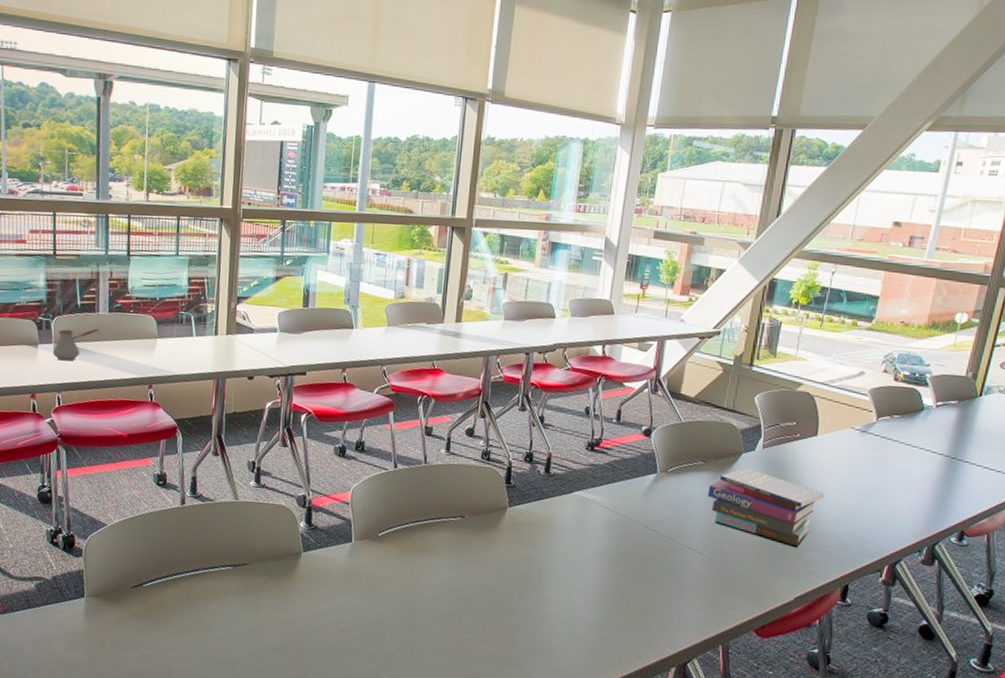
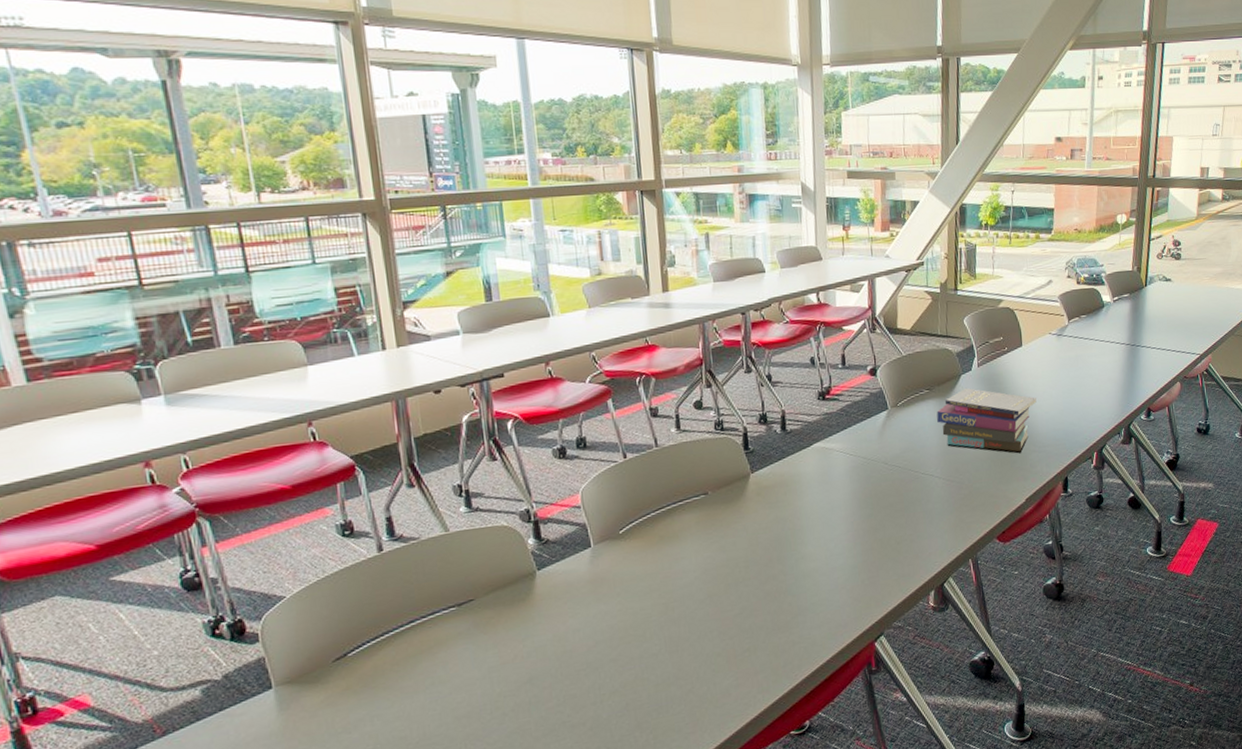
coffee pot: present [52,329,100,361] -> none [164,367,228,415]

